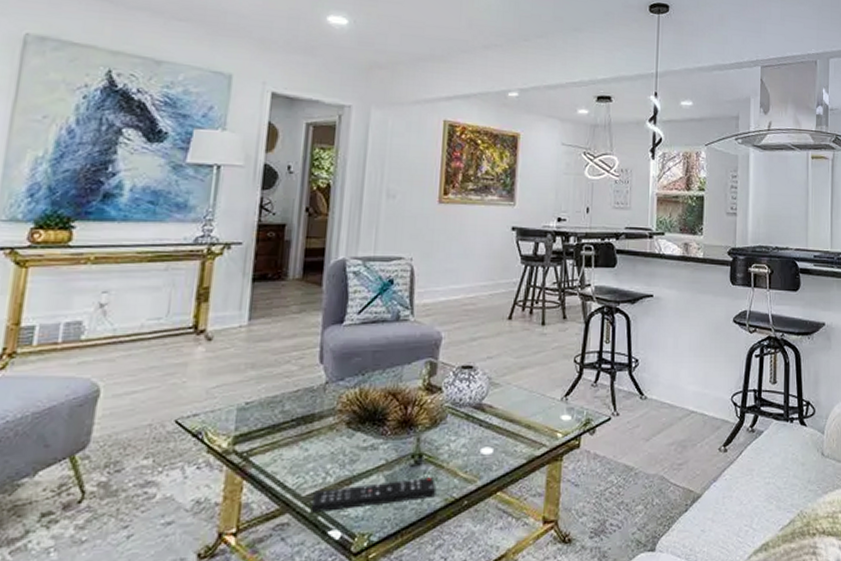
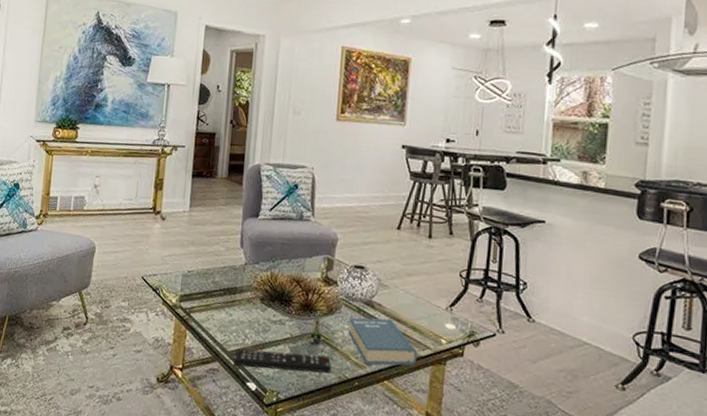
book: none [455,420,533,478] -> present [348,317,418,366]

